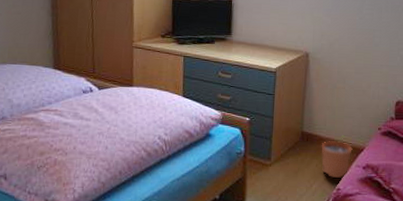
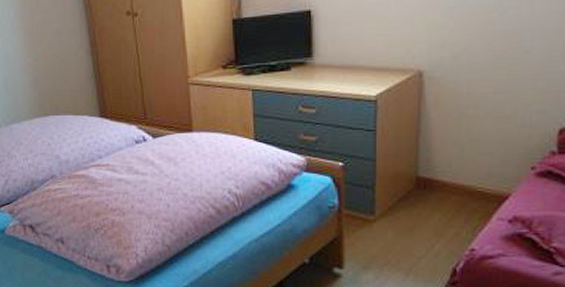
plant pot: present [321,135,353,178] -> none [446,178,492,235]

